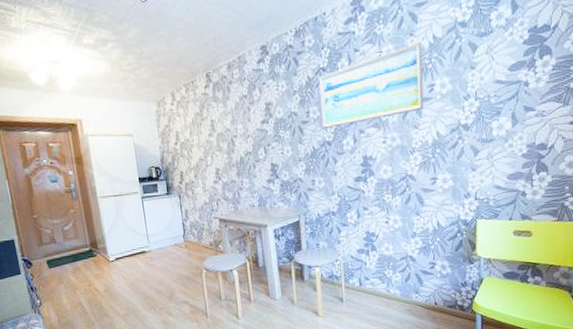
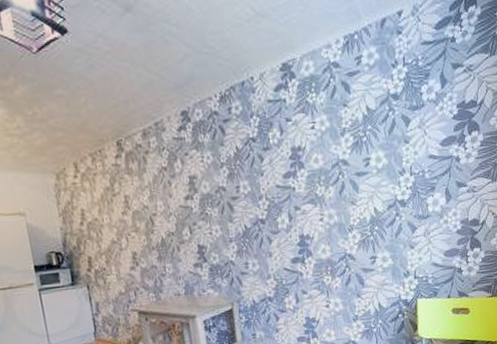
wall art: present [318,42,424,129] -> none [248,114,360,206]

